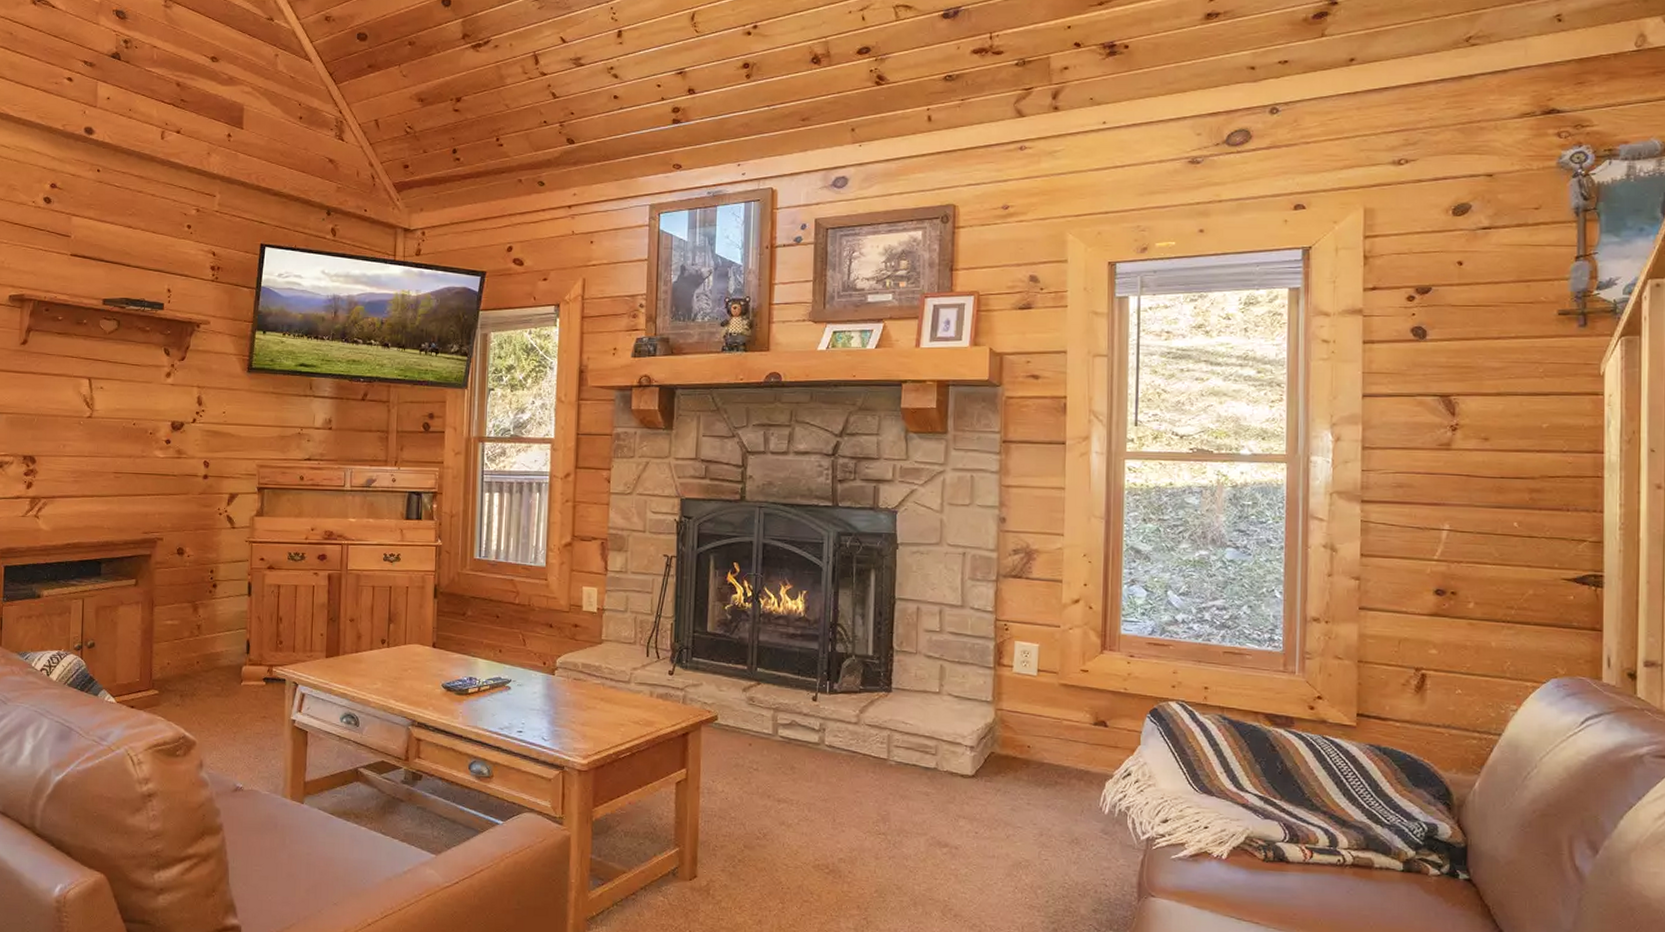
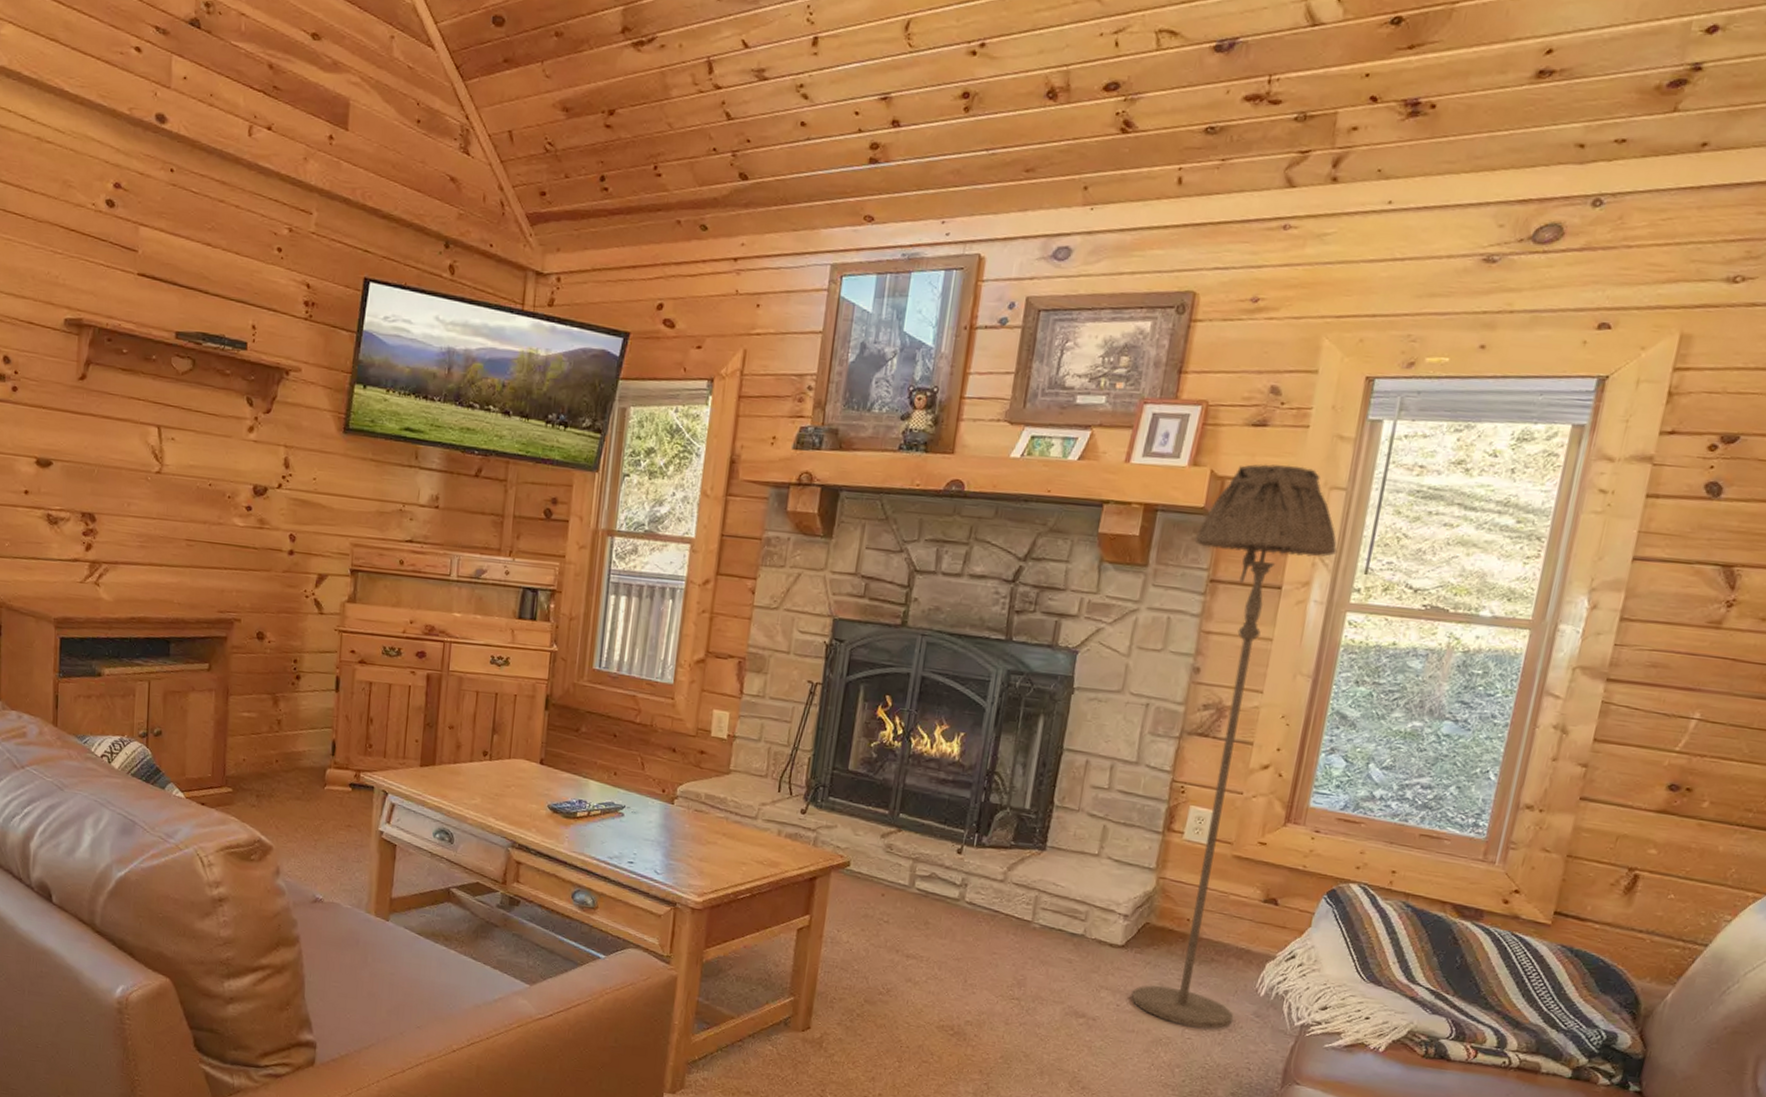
floor lamp: none [984,339,1109,849] -> present [1131,463,1338,1029]

